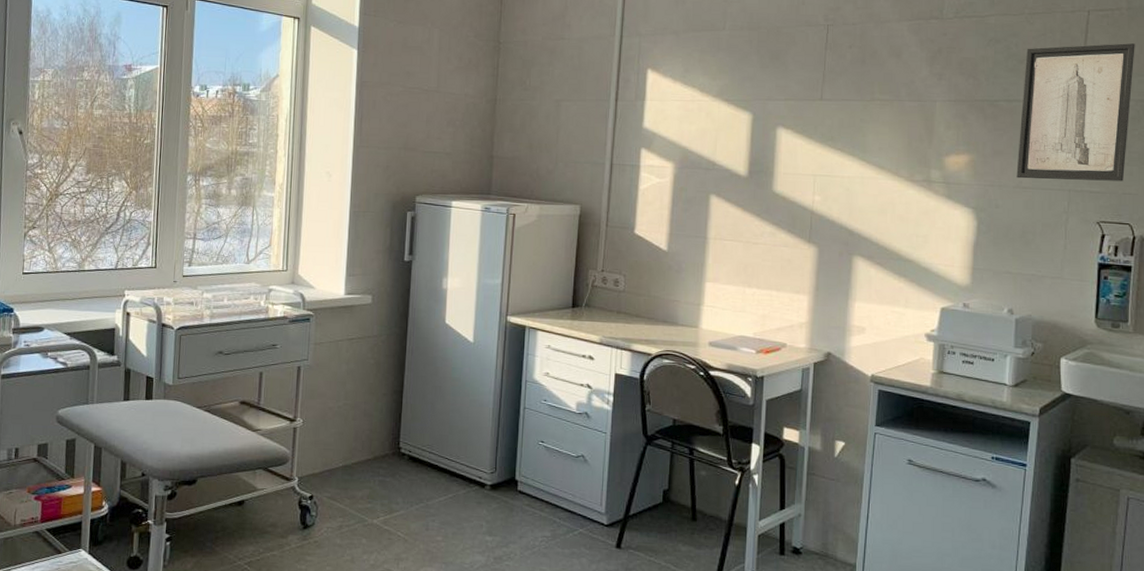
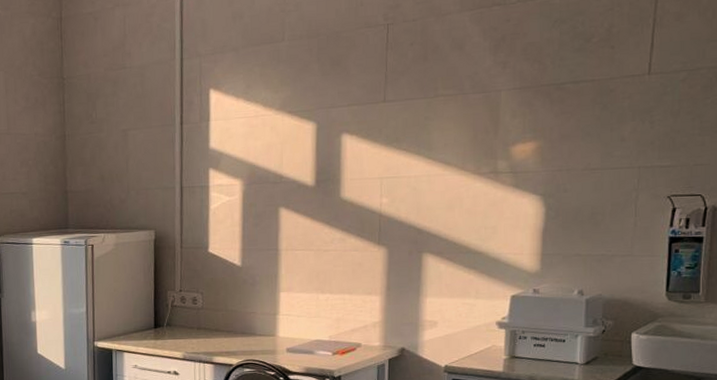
wall art: present [1016,43,1135,182] -> none [584,8,708,161]

